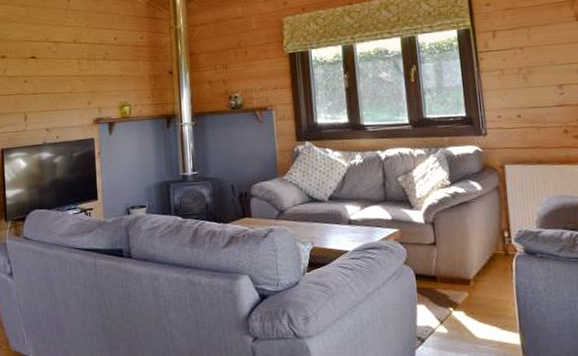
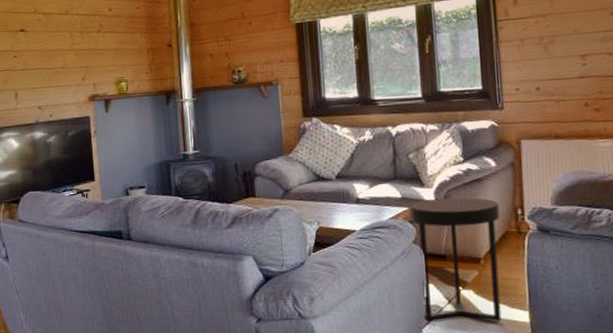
side table: none [400,219,493,344] -> present [410,197,502,322]

